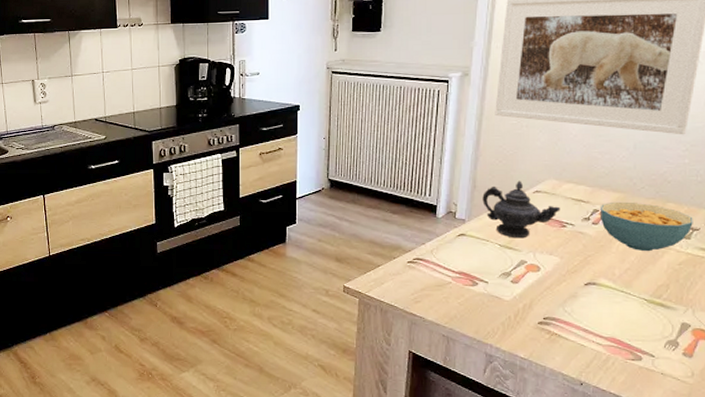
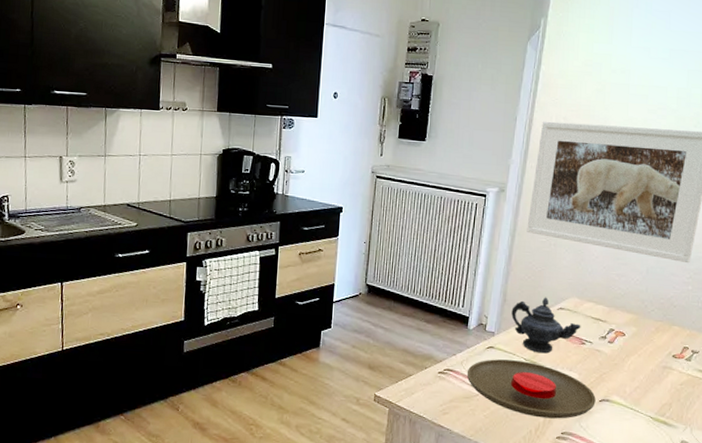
plate: none [437,246,581,304] -> present [466,359,596,419]
cereal bowl: present [601,201,693,252] -> none [615,322,694,372]

